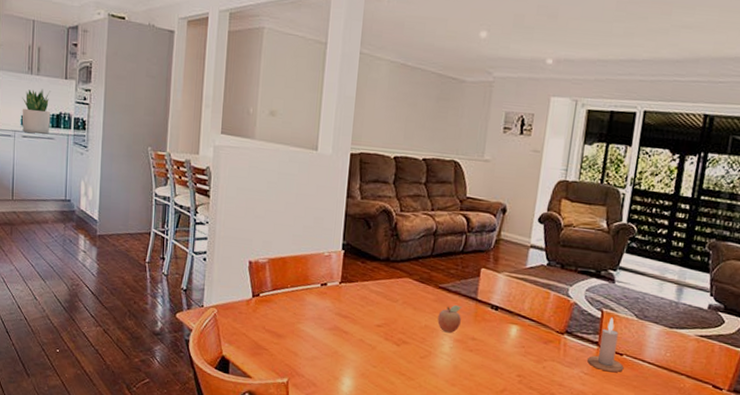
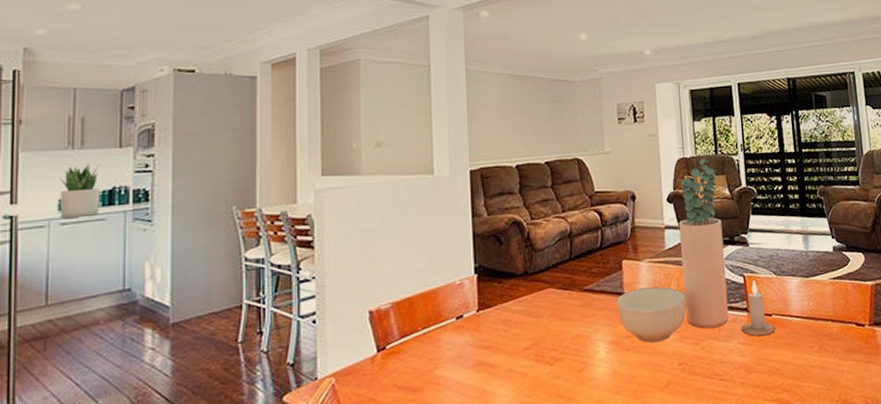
fruit: present [437,305,462,333] -> none [588,305,612,338]
bowl: none [468,298,539,352] -> present [616,286,687,343]
vase: none [534,176,598,353] -> present [678,150,729,329]

